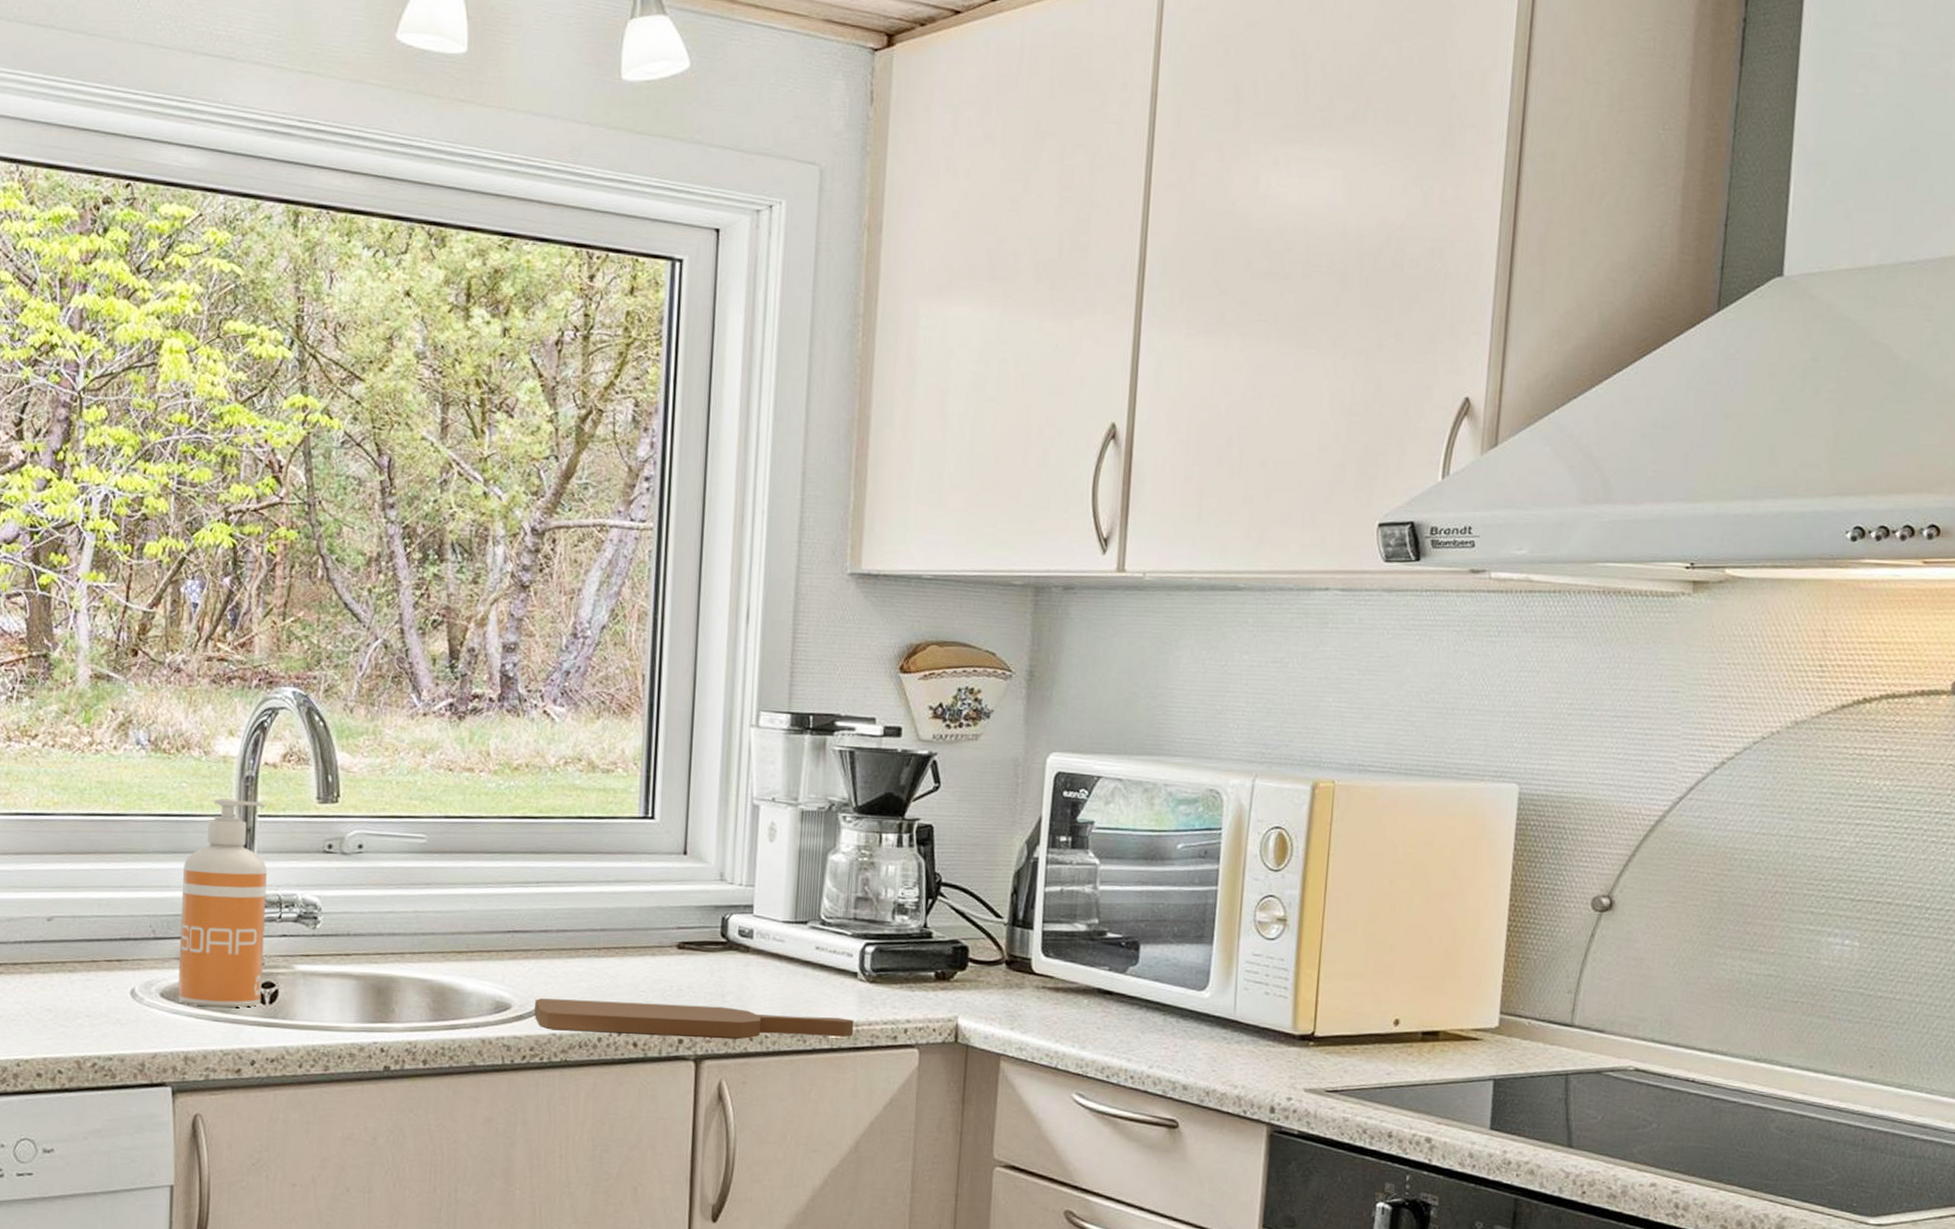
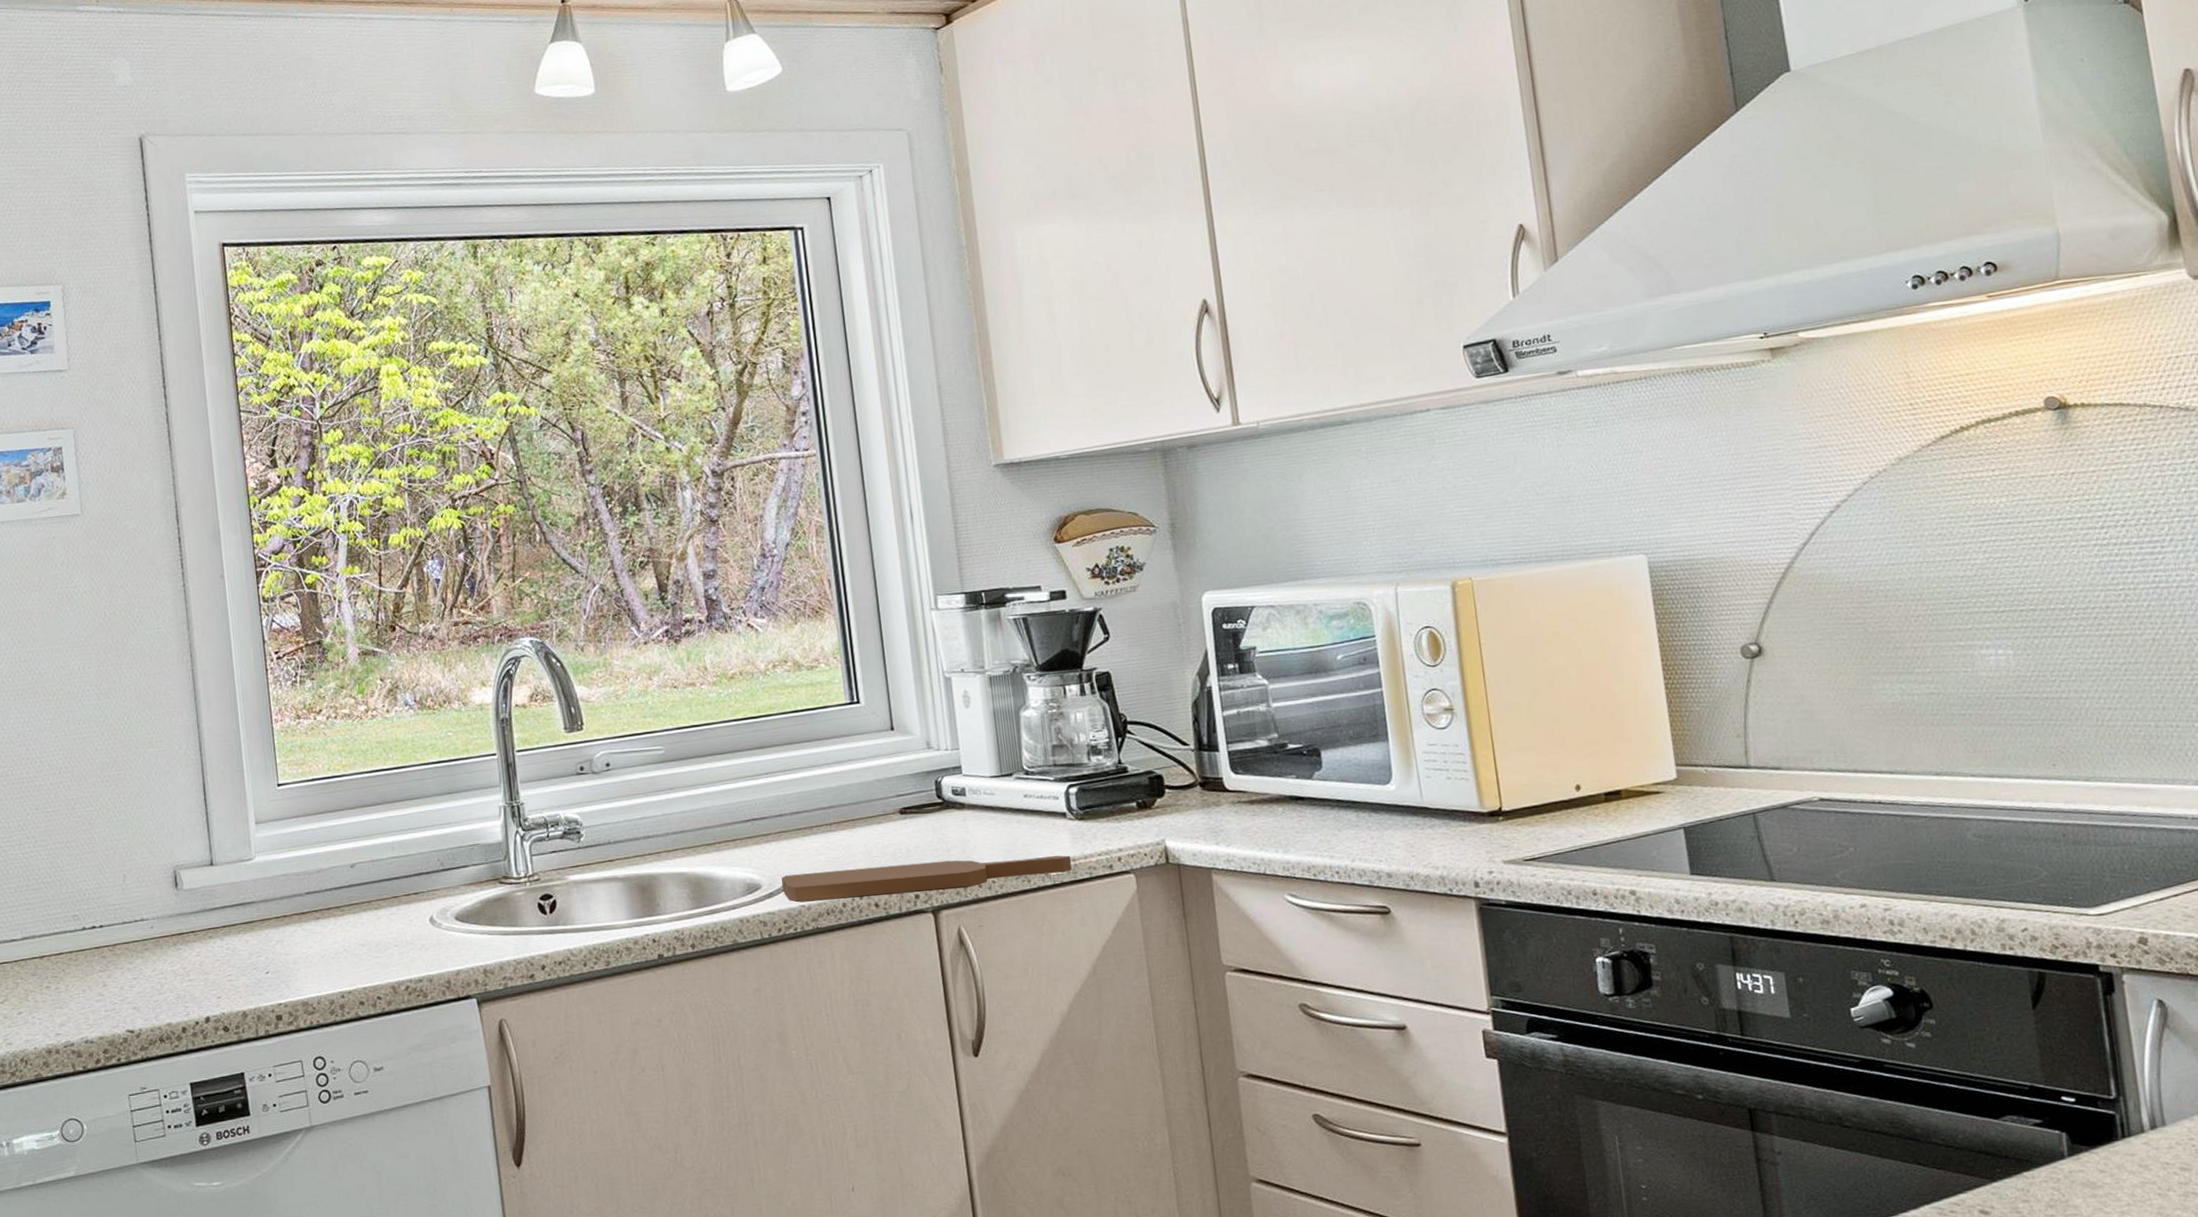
soap dispenser: present [177,798,267,1008] -> none [459,739,543,924]

